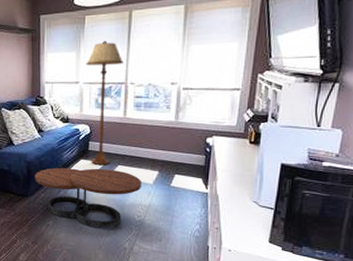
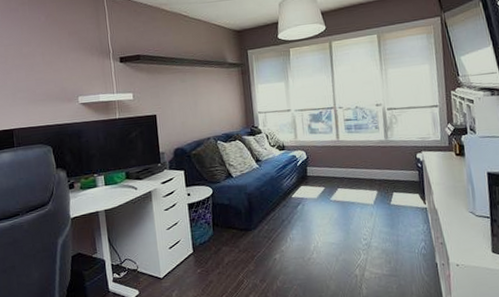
coffee table: present [35,167,142,228] -> none [256,193,364,257]
floor lamp: present [86,40,124,164] -> none [295,69,330,190]

